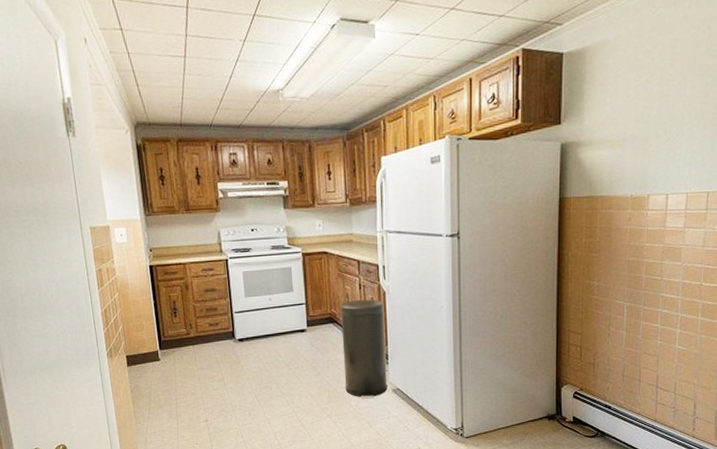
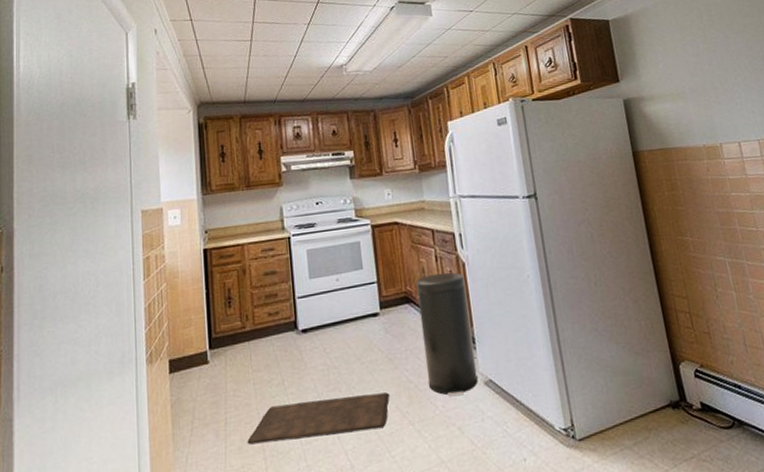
doormat: none [194,392,312,422] -> present [247,392,389,444]

